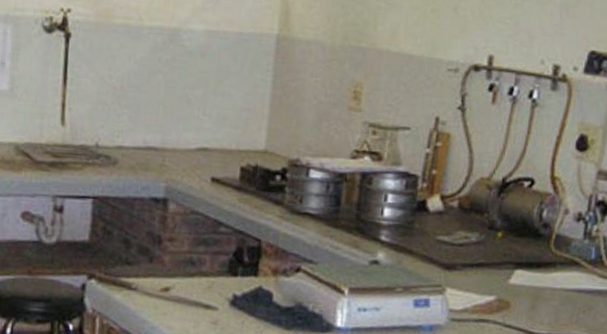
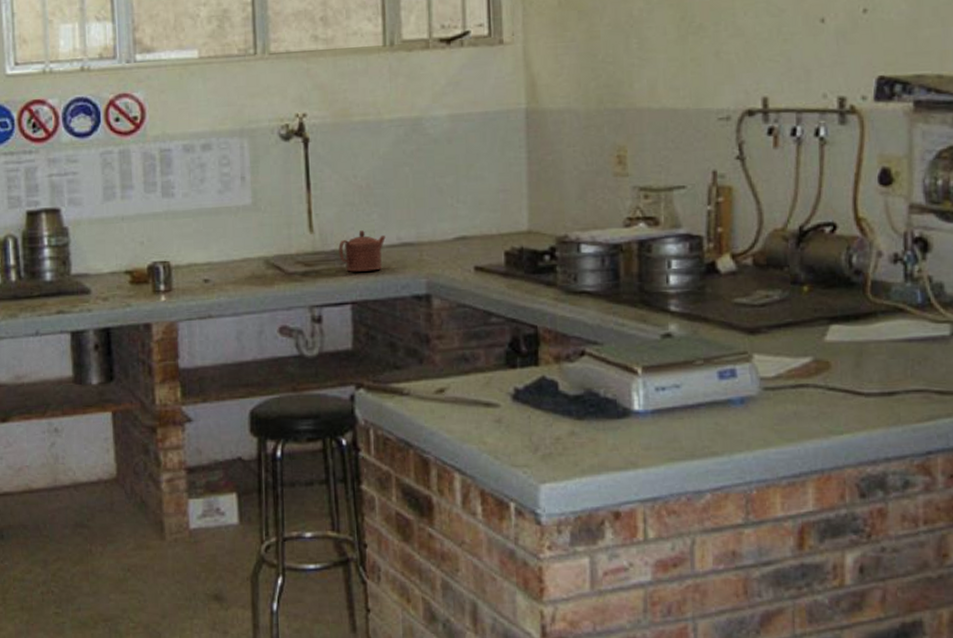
teapot: none [86,130,133,170] -> present [338,230,386,272]

